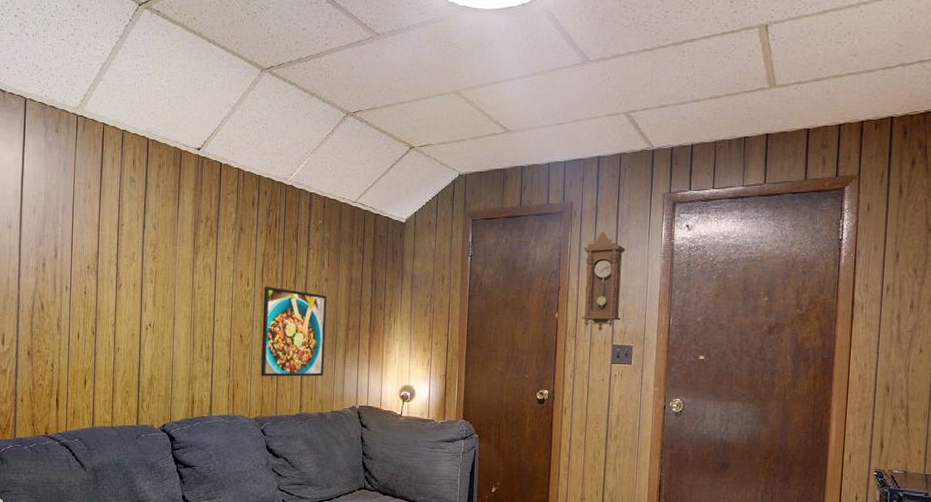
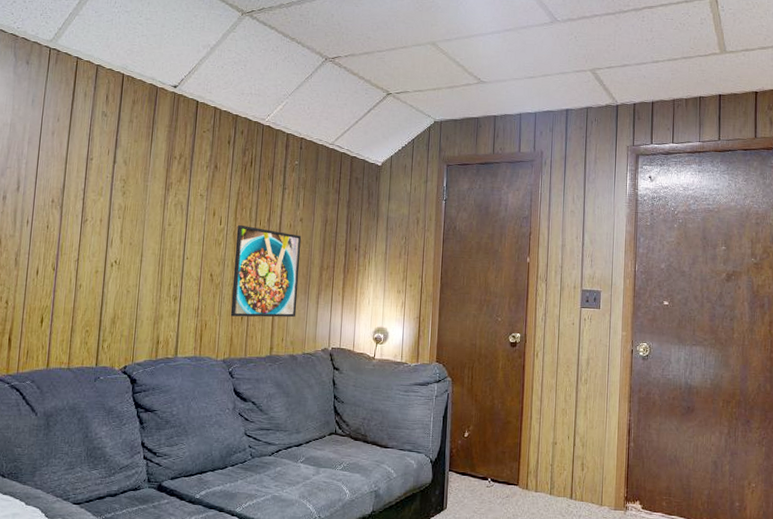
pendulum clock: present [581,232,625,331] -> none [551,180,593,276]

